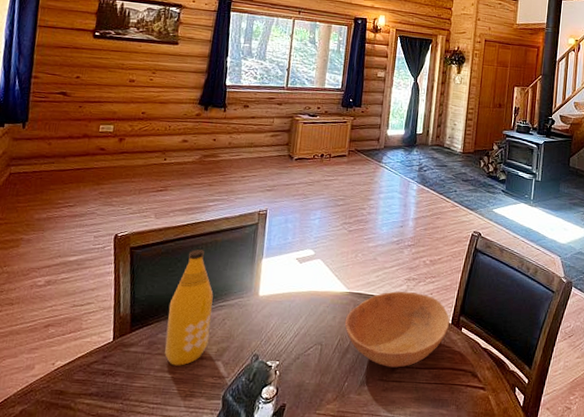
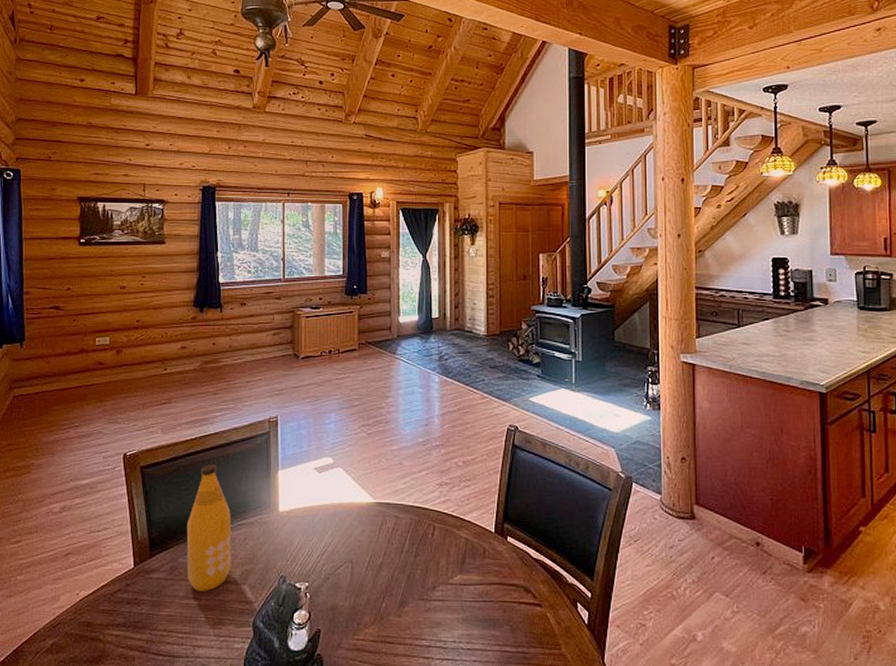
bowl: present [344,291,450,368] -> none [374,499,493,585]

